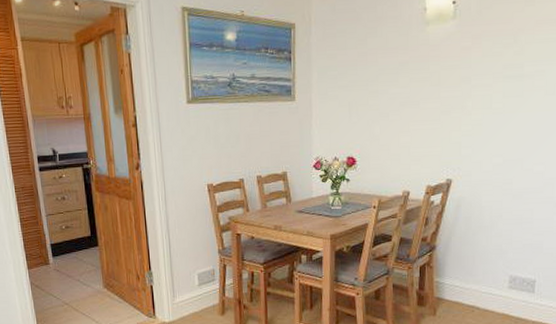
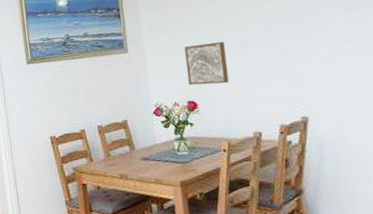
wall art: none [350,98,390,142] -> present [184,41,229,86]

